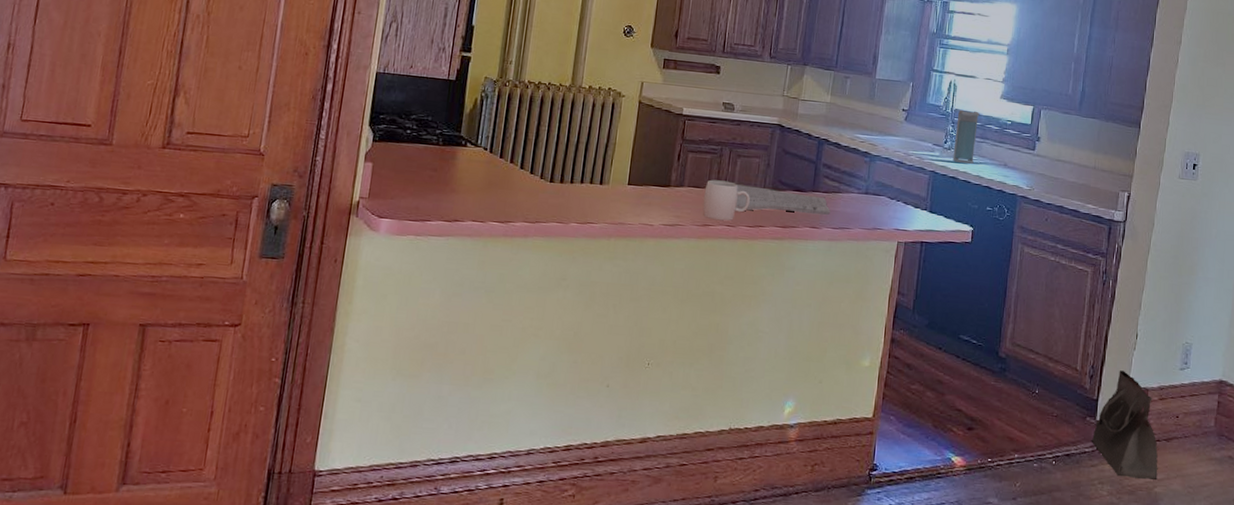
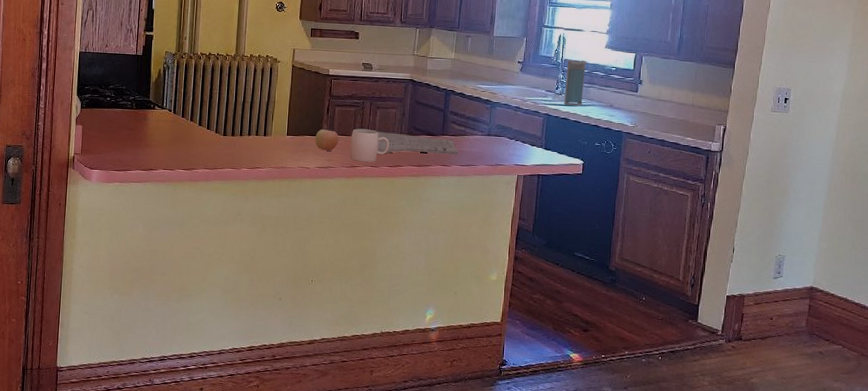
fruit: none [661,175,691,206] -> present [315,125,339,151]
shopping bag: present [1091,370,1158,481] -> none [693,280,754,373]

